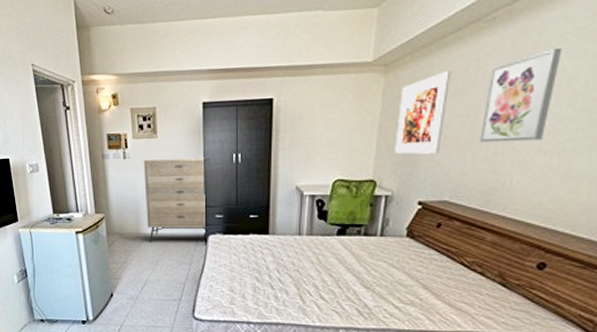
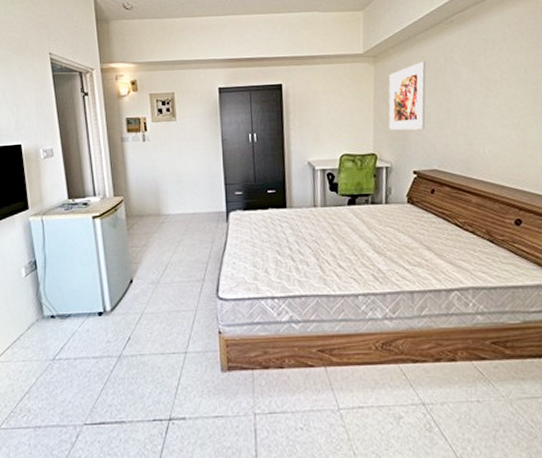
dresser: present [143,157,208,242] -> none [163,138,229,223]
wall art: present [480,47,562,143] -> none [454,44,505,119]

